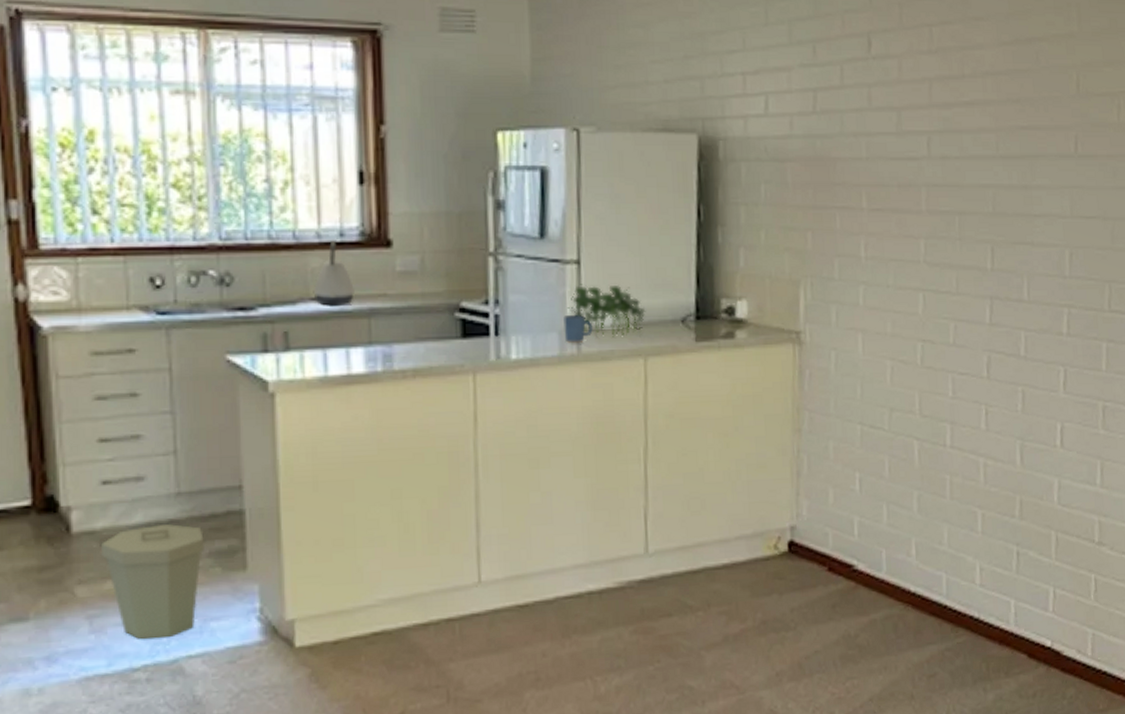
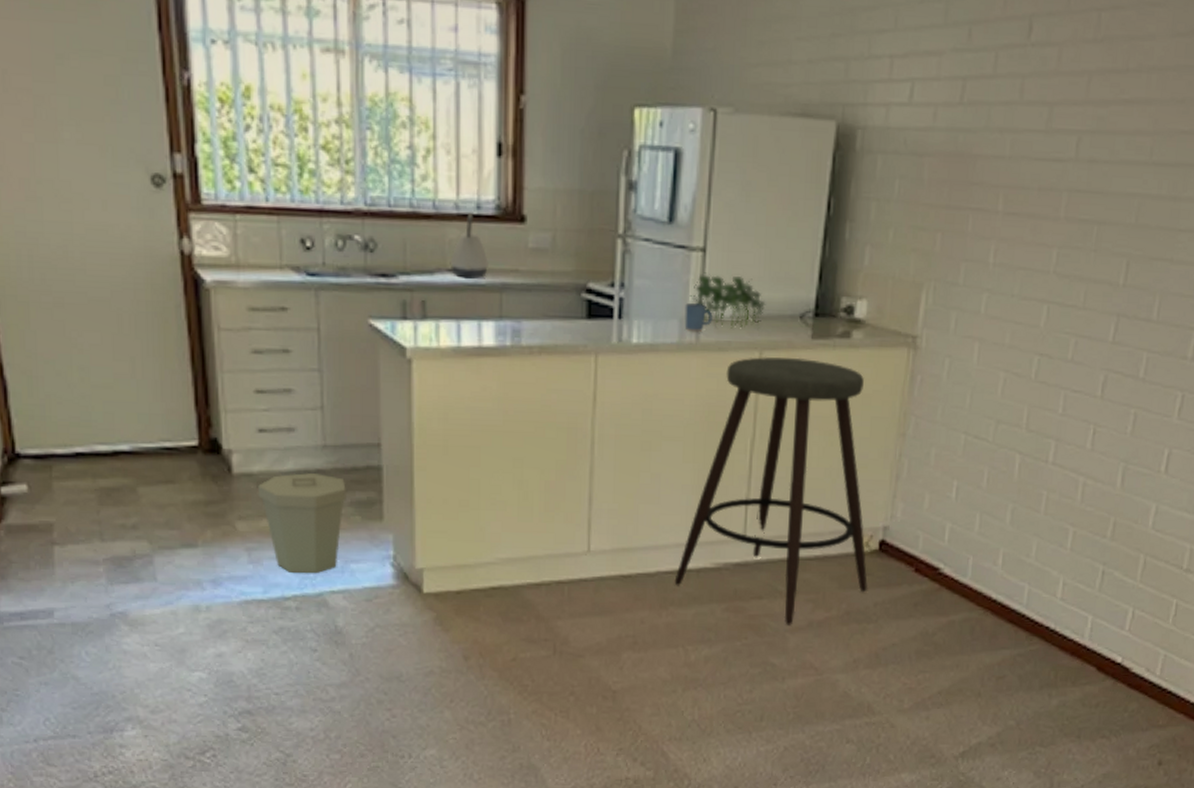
bar stool: none [575,361,781,643] -> present [674,357,868,625]

